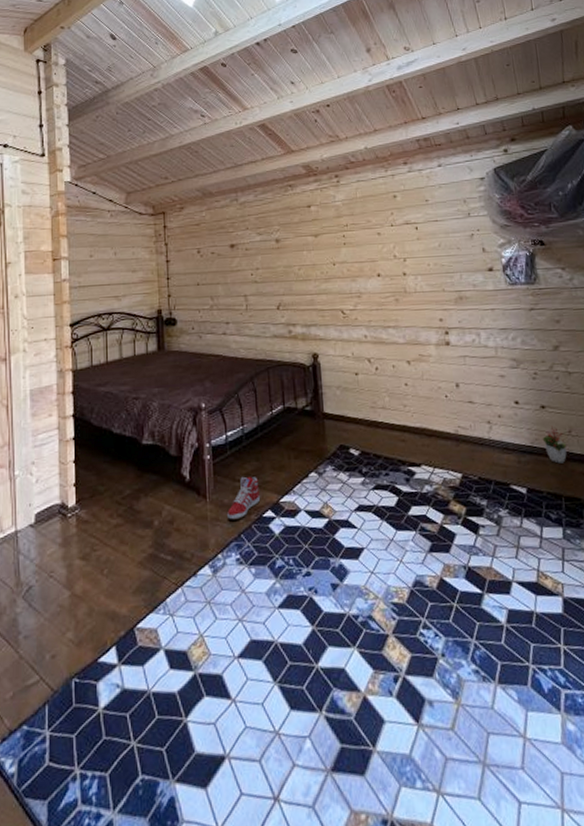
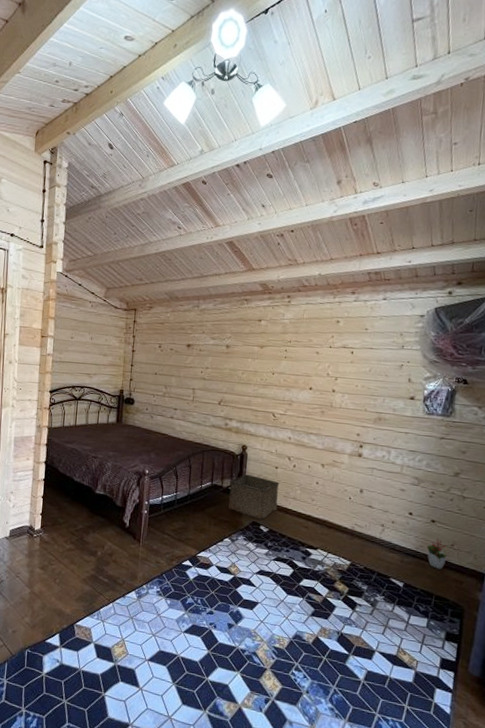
sneaker: present [226,476,261,520] -> none [154,531,183,563]
storage bin: none [305,388,366,442] -> present [228,474,280,521]

